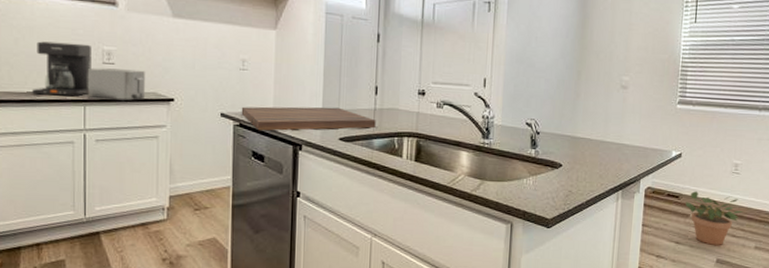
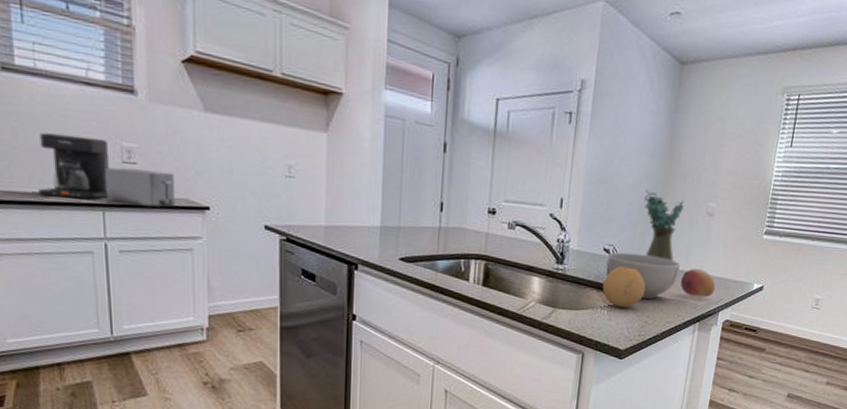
cutting board: present [241,106,376,131] -> none [288,219,441,249]
fruit: none [526,138,568,178] -> present [602,266,646,307]
bowl: none [530,125,599,170] -> present [607,252,680,300]
vase: none [561,67,599,133] -> present [644,189,684,262]
fruit: none [600,138,635,166] -> present [680,268,716,298]
potted plant: present [685,191,744,245] -> none [762,325,820,380]

